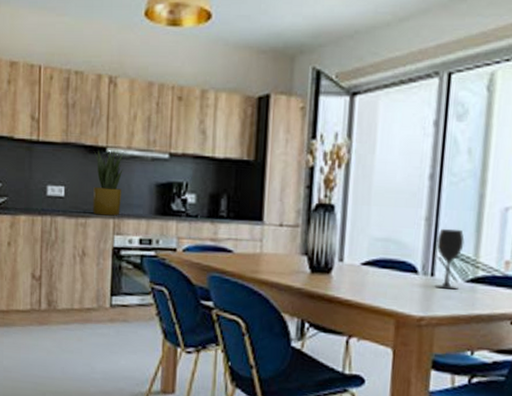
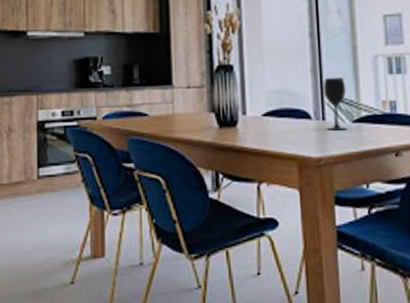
planter: present [92,149,124,216] -> none [15,32,43,93]

